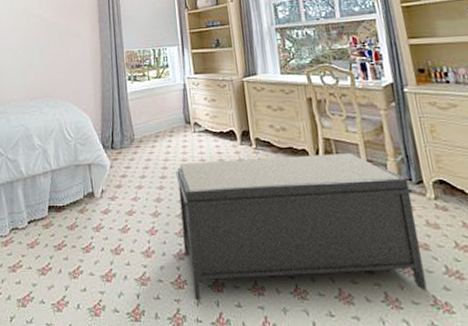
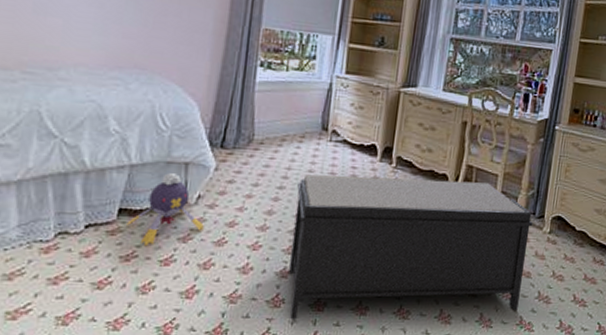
plush toy: none [55,174,110,237] -> present [127,173,204,247]

